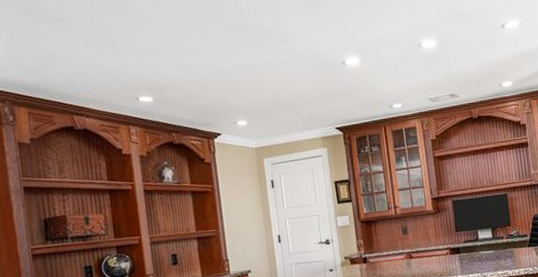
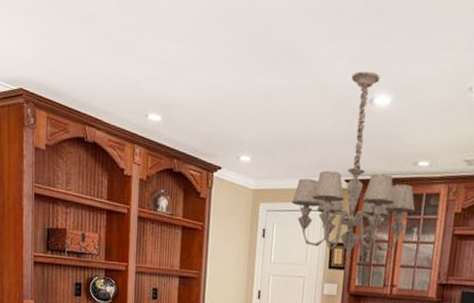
chandelier: none [293,40,400,190] -> present [292,71,416,257]

